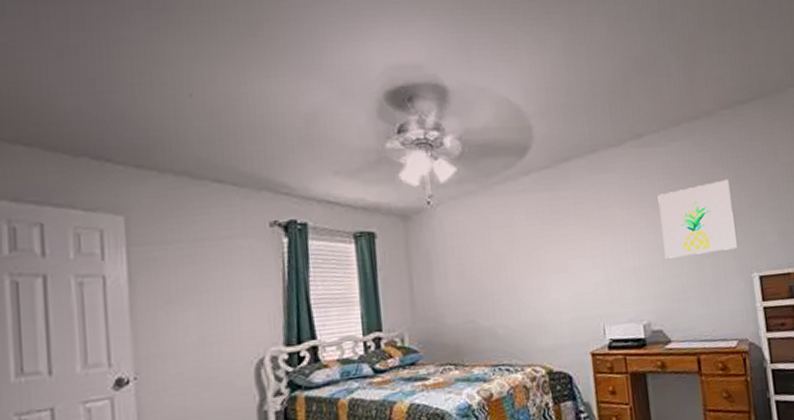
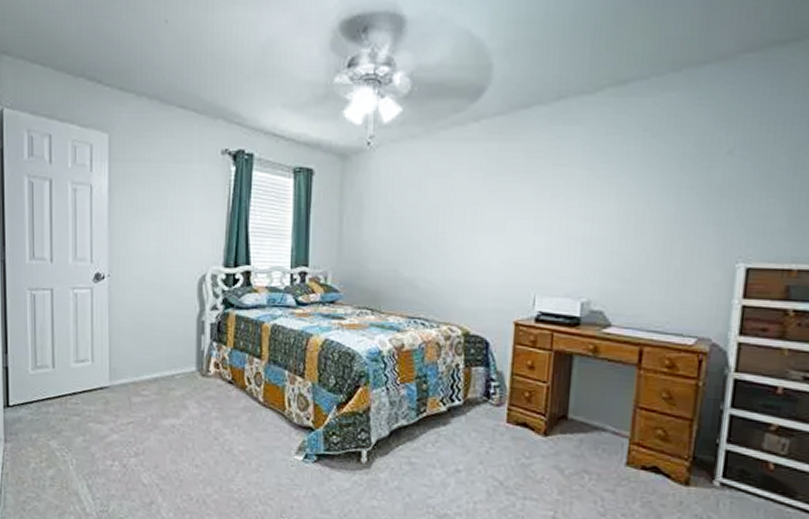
wall art: present [658,179,737,259] -> none [624,144,733,233]

